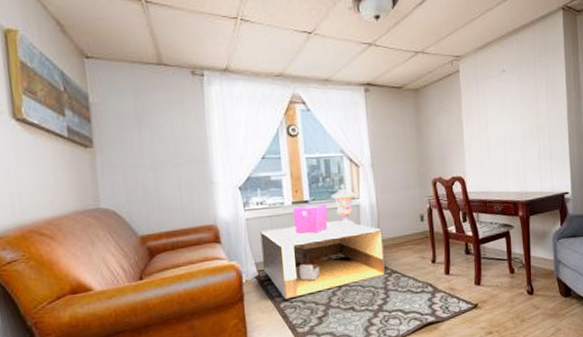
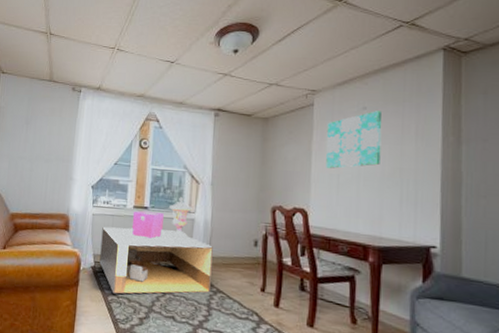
wall art: none [473,73,521,134] -> present [326,111,382,169]

